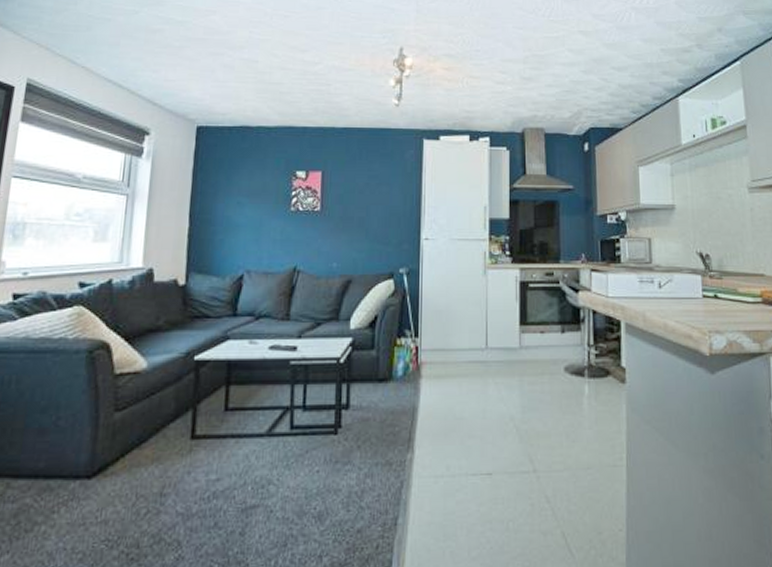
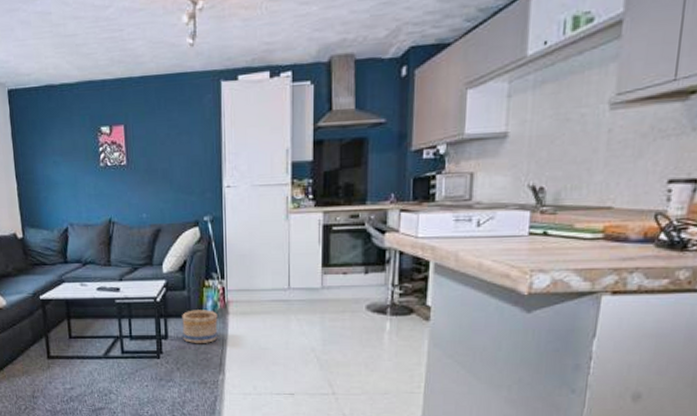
basket: none [367,372,409,415] -> present [182,310,218,344]

